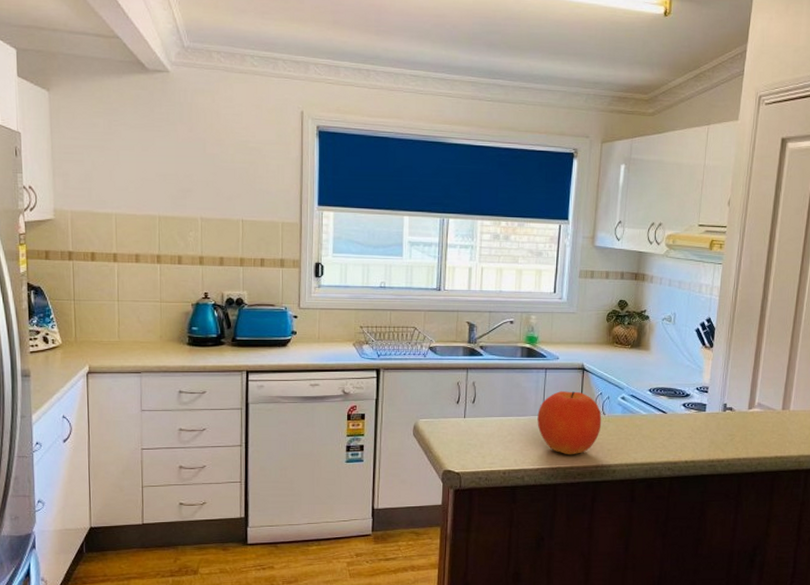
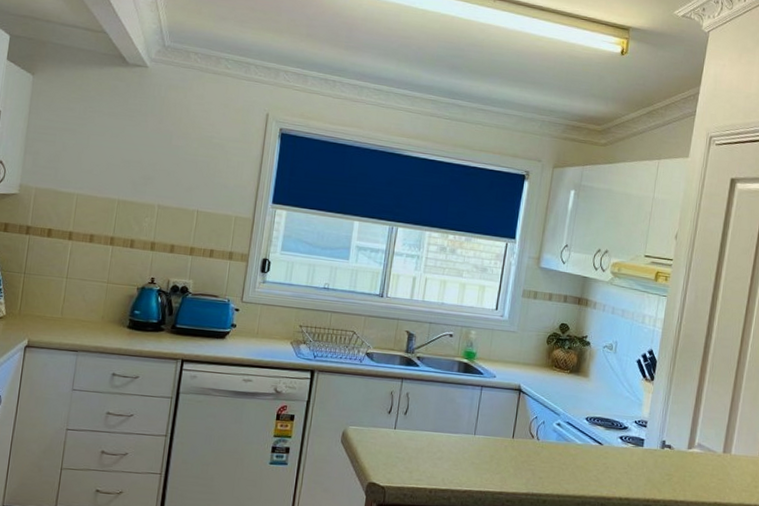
fruit: present [537,391,602,455] -> none [468,411,536,480]

